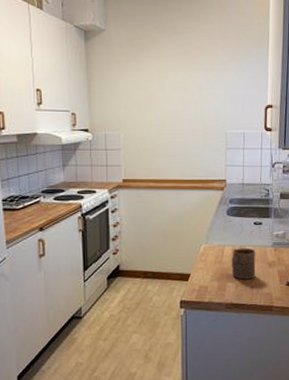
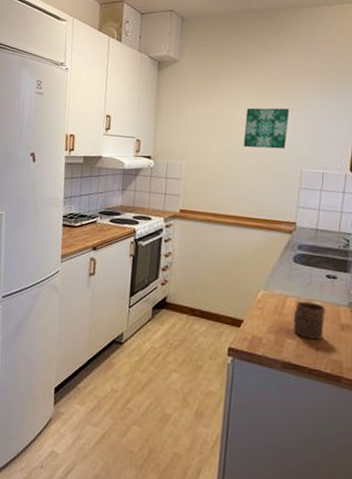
wall art: none [174,75,212,114] -> present [243,108,290,149]

